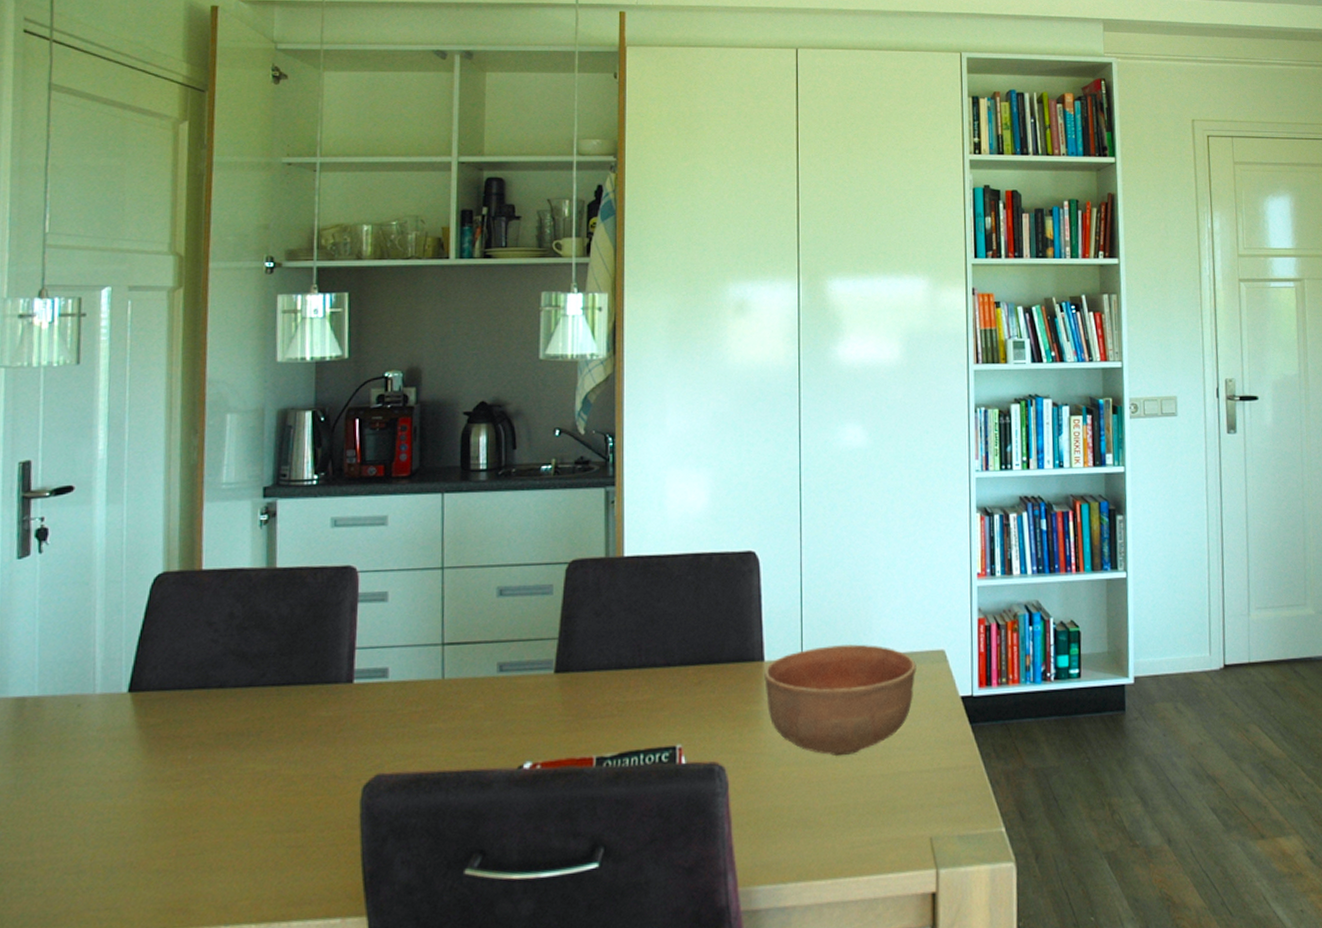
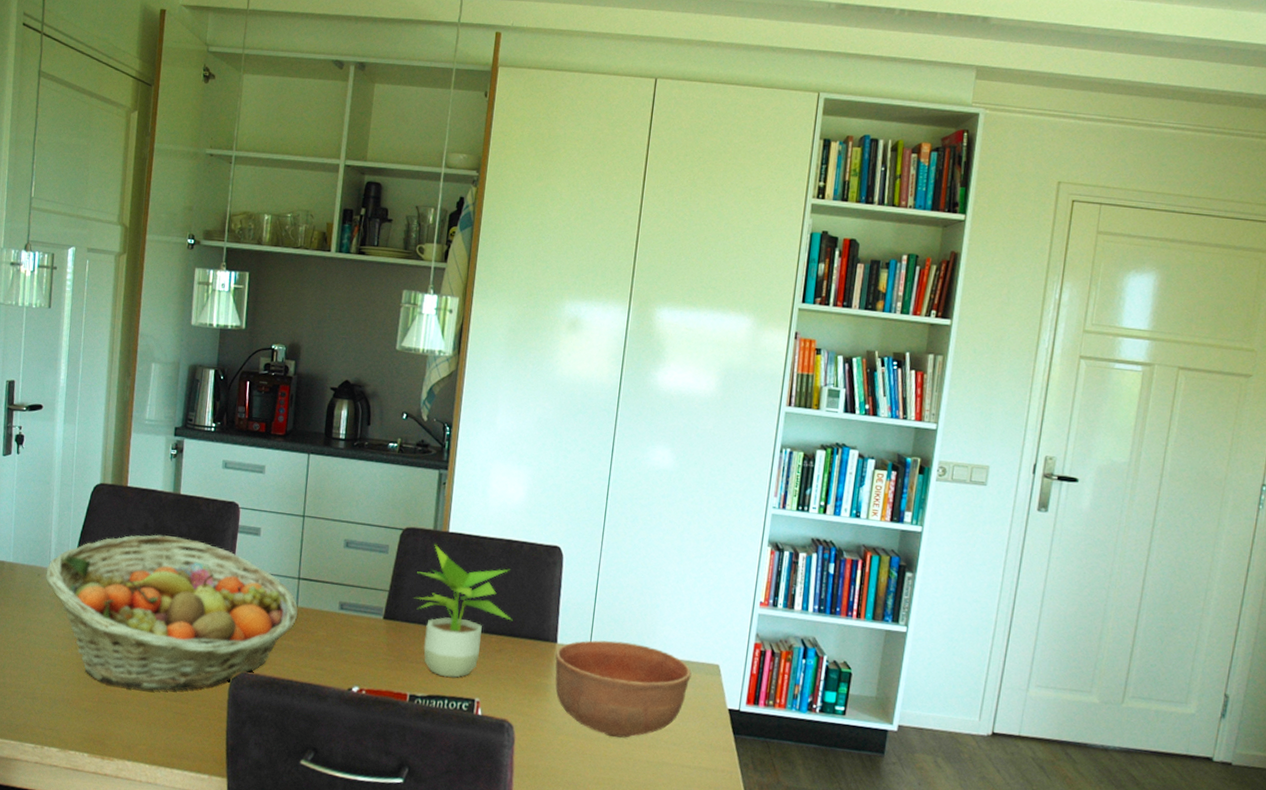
fruit basket: none [89,621,446,831] -> present [45,534,298,691]
potted plant: none [590,574,710,728] -> present [414,545,513,678]

